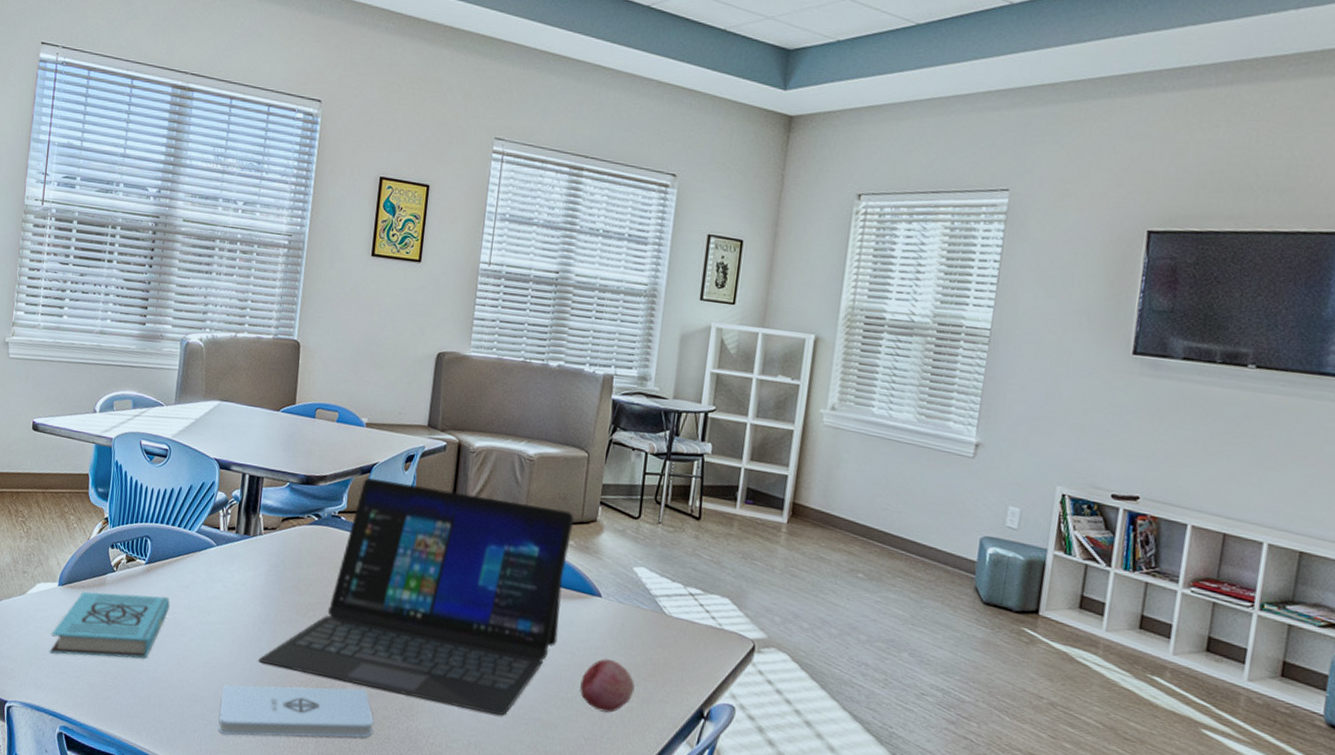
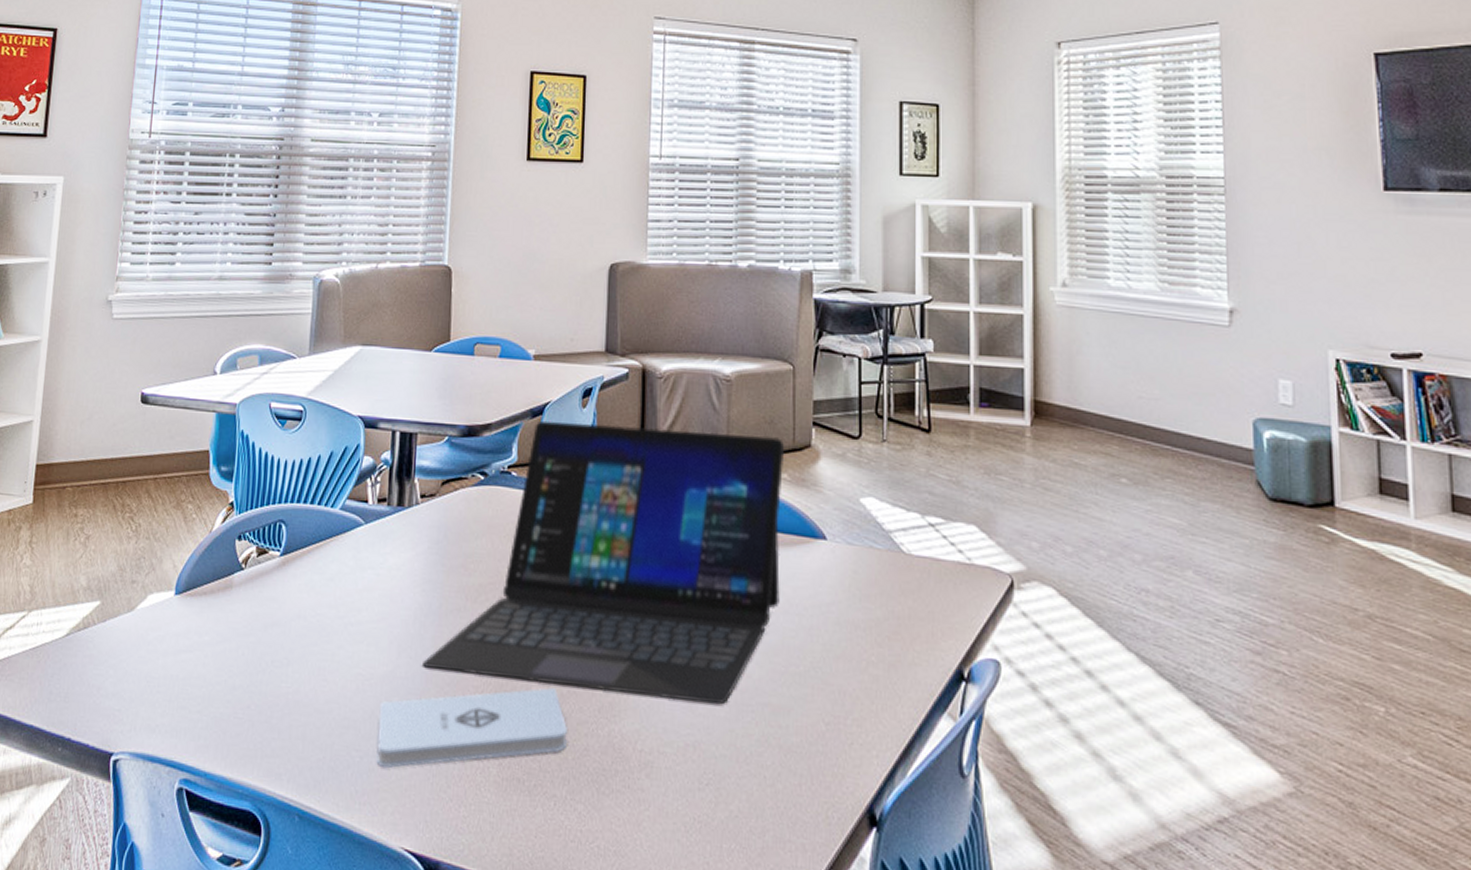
book: present [49,591,170,659] -> none [165,595,312,684]
fruit: present [580,659,635,713] -> none [813,617,878,686]

